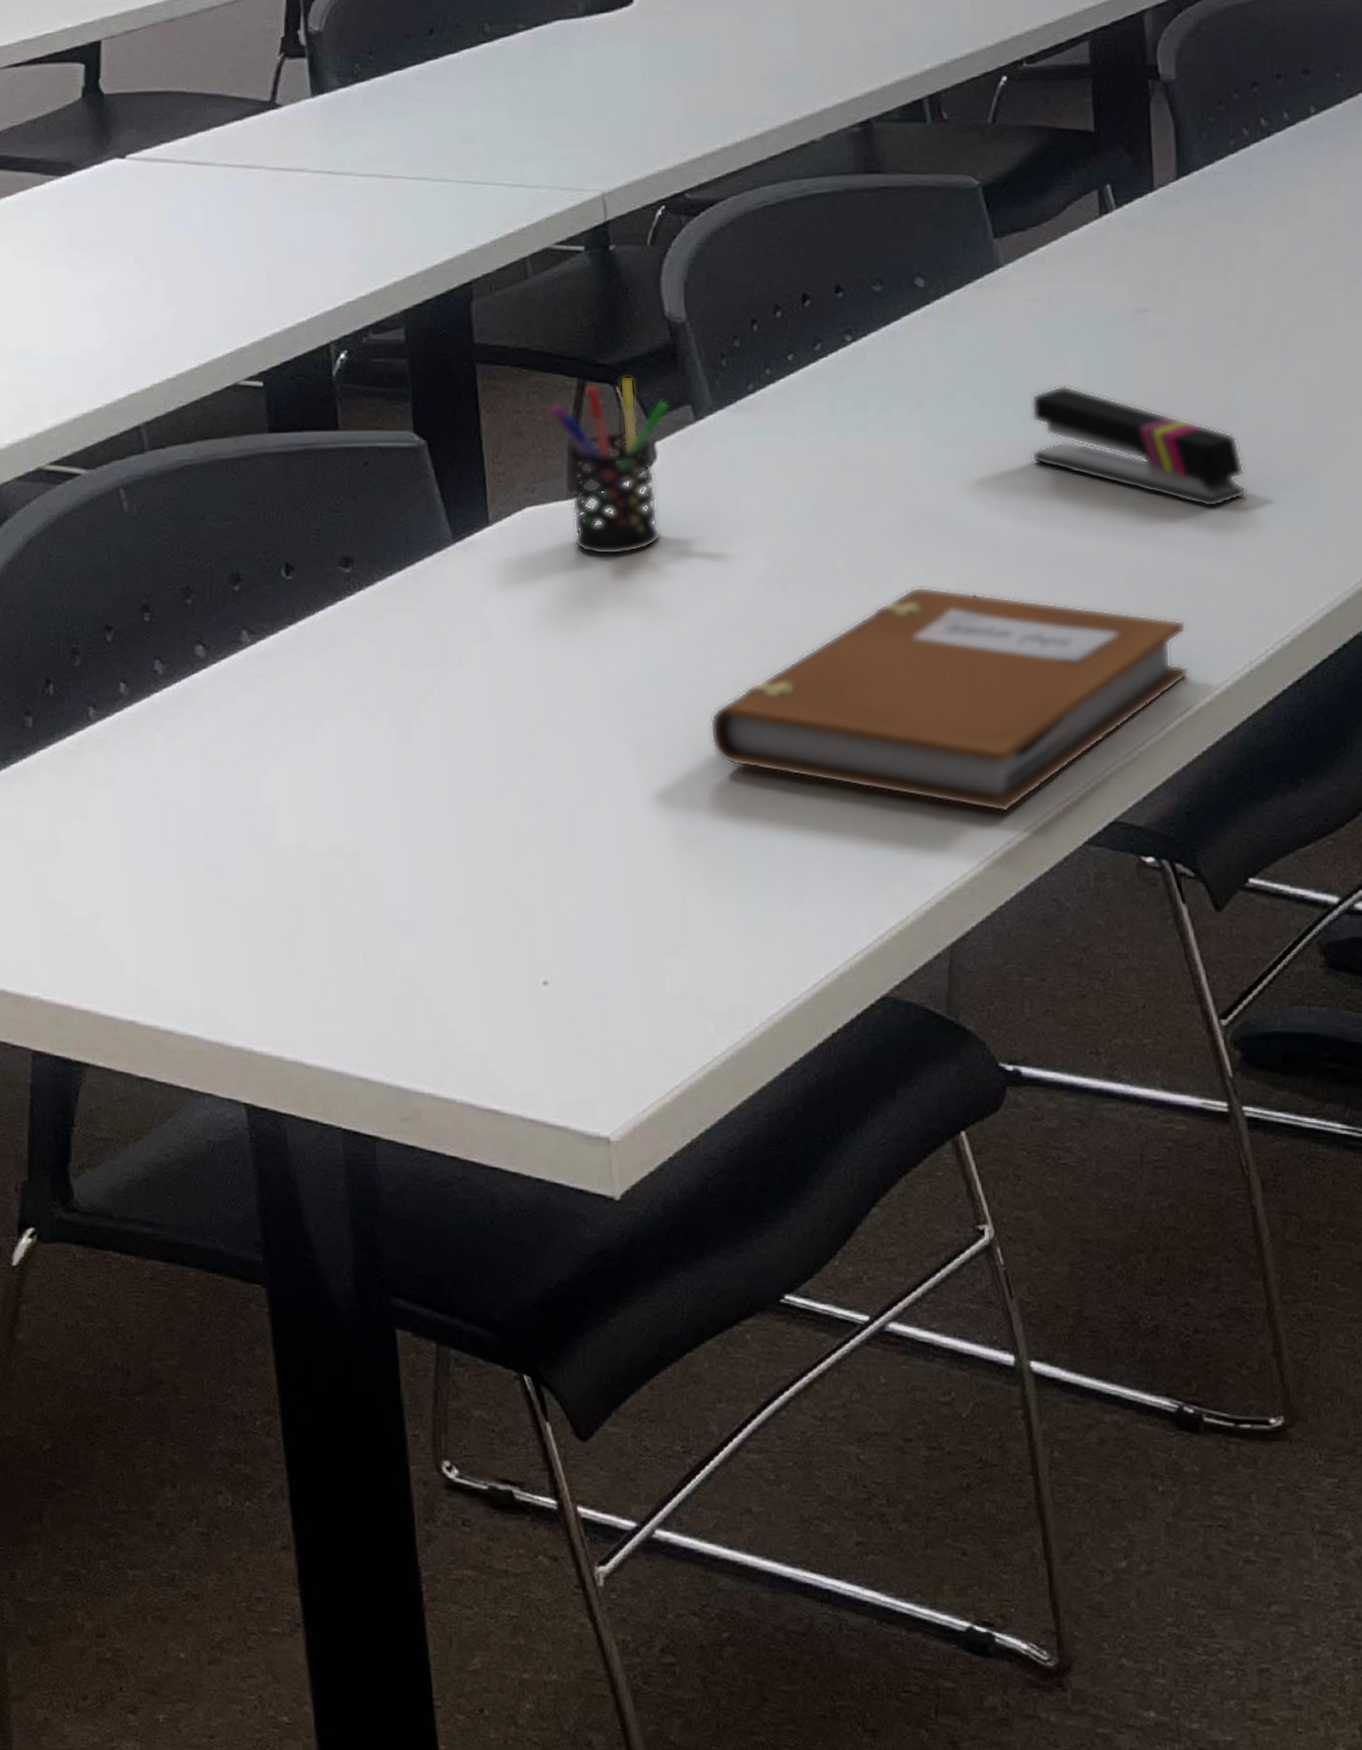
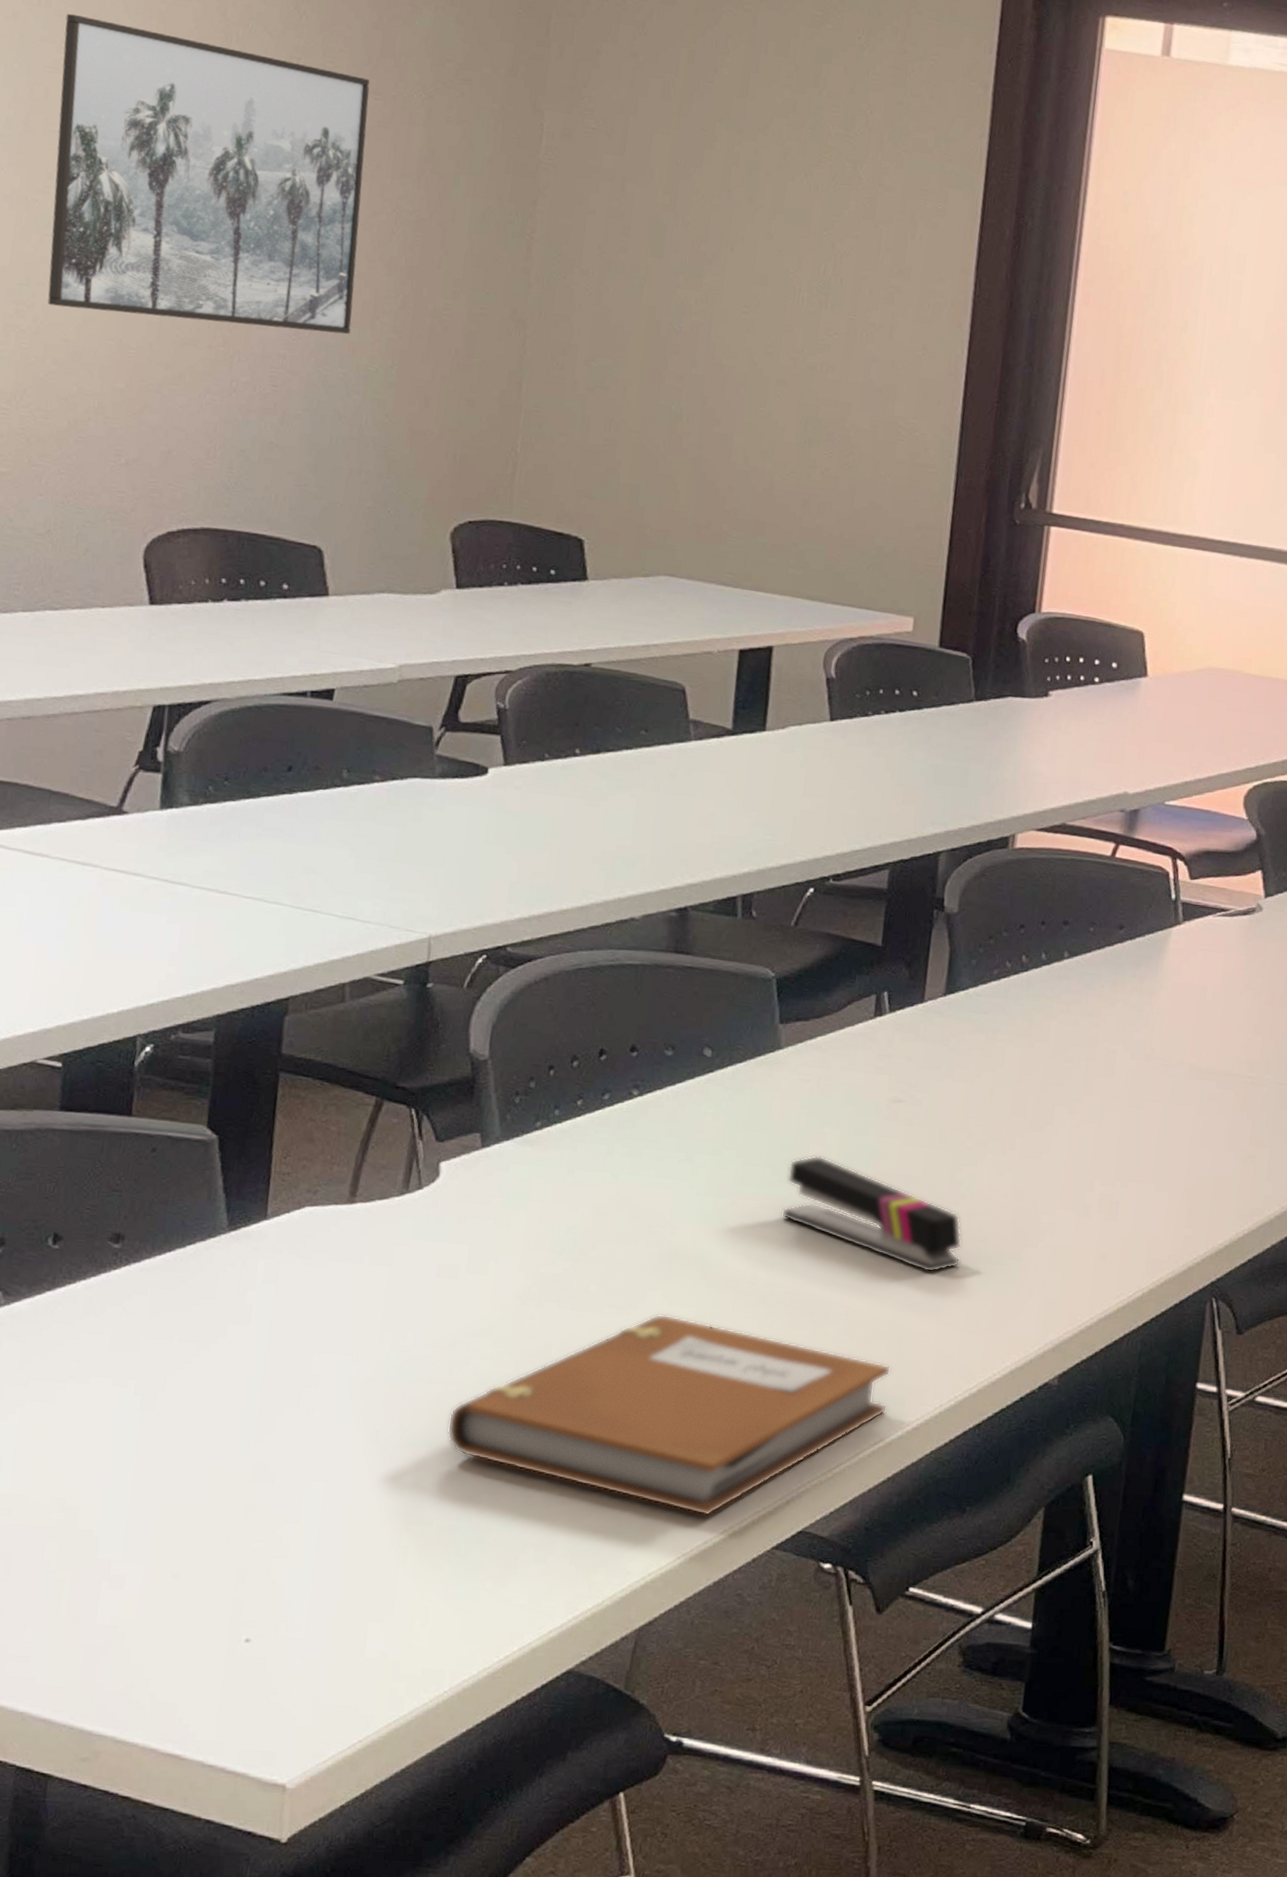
pen holder: present [548,375,670,555] -> none [342,1100,460,1259]

